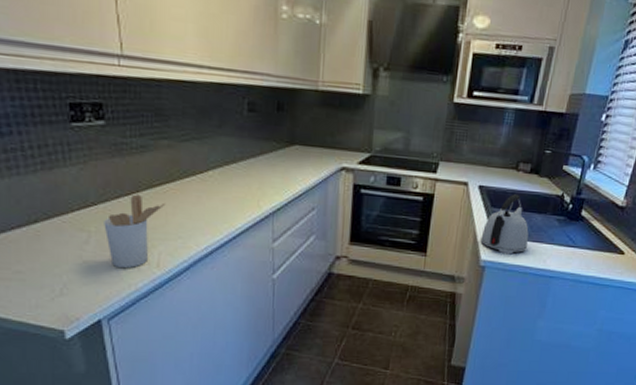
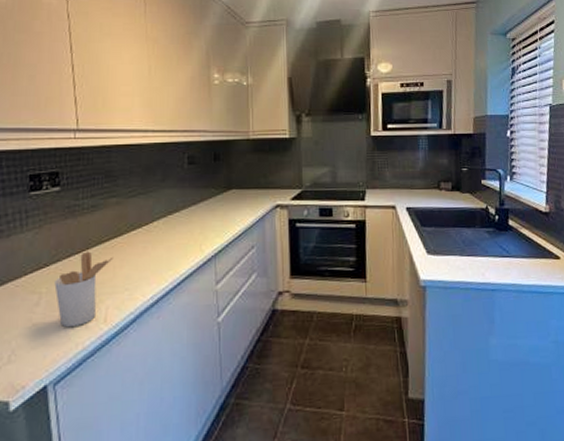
kettle: present [480,194,529,255] -> none [416,212,463,272]

